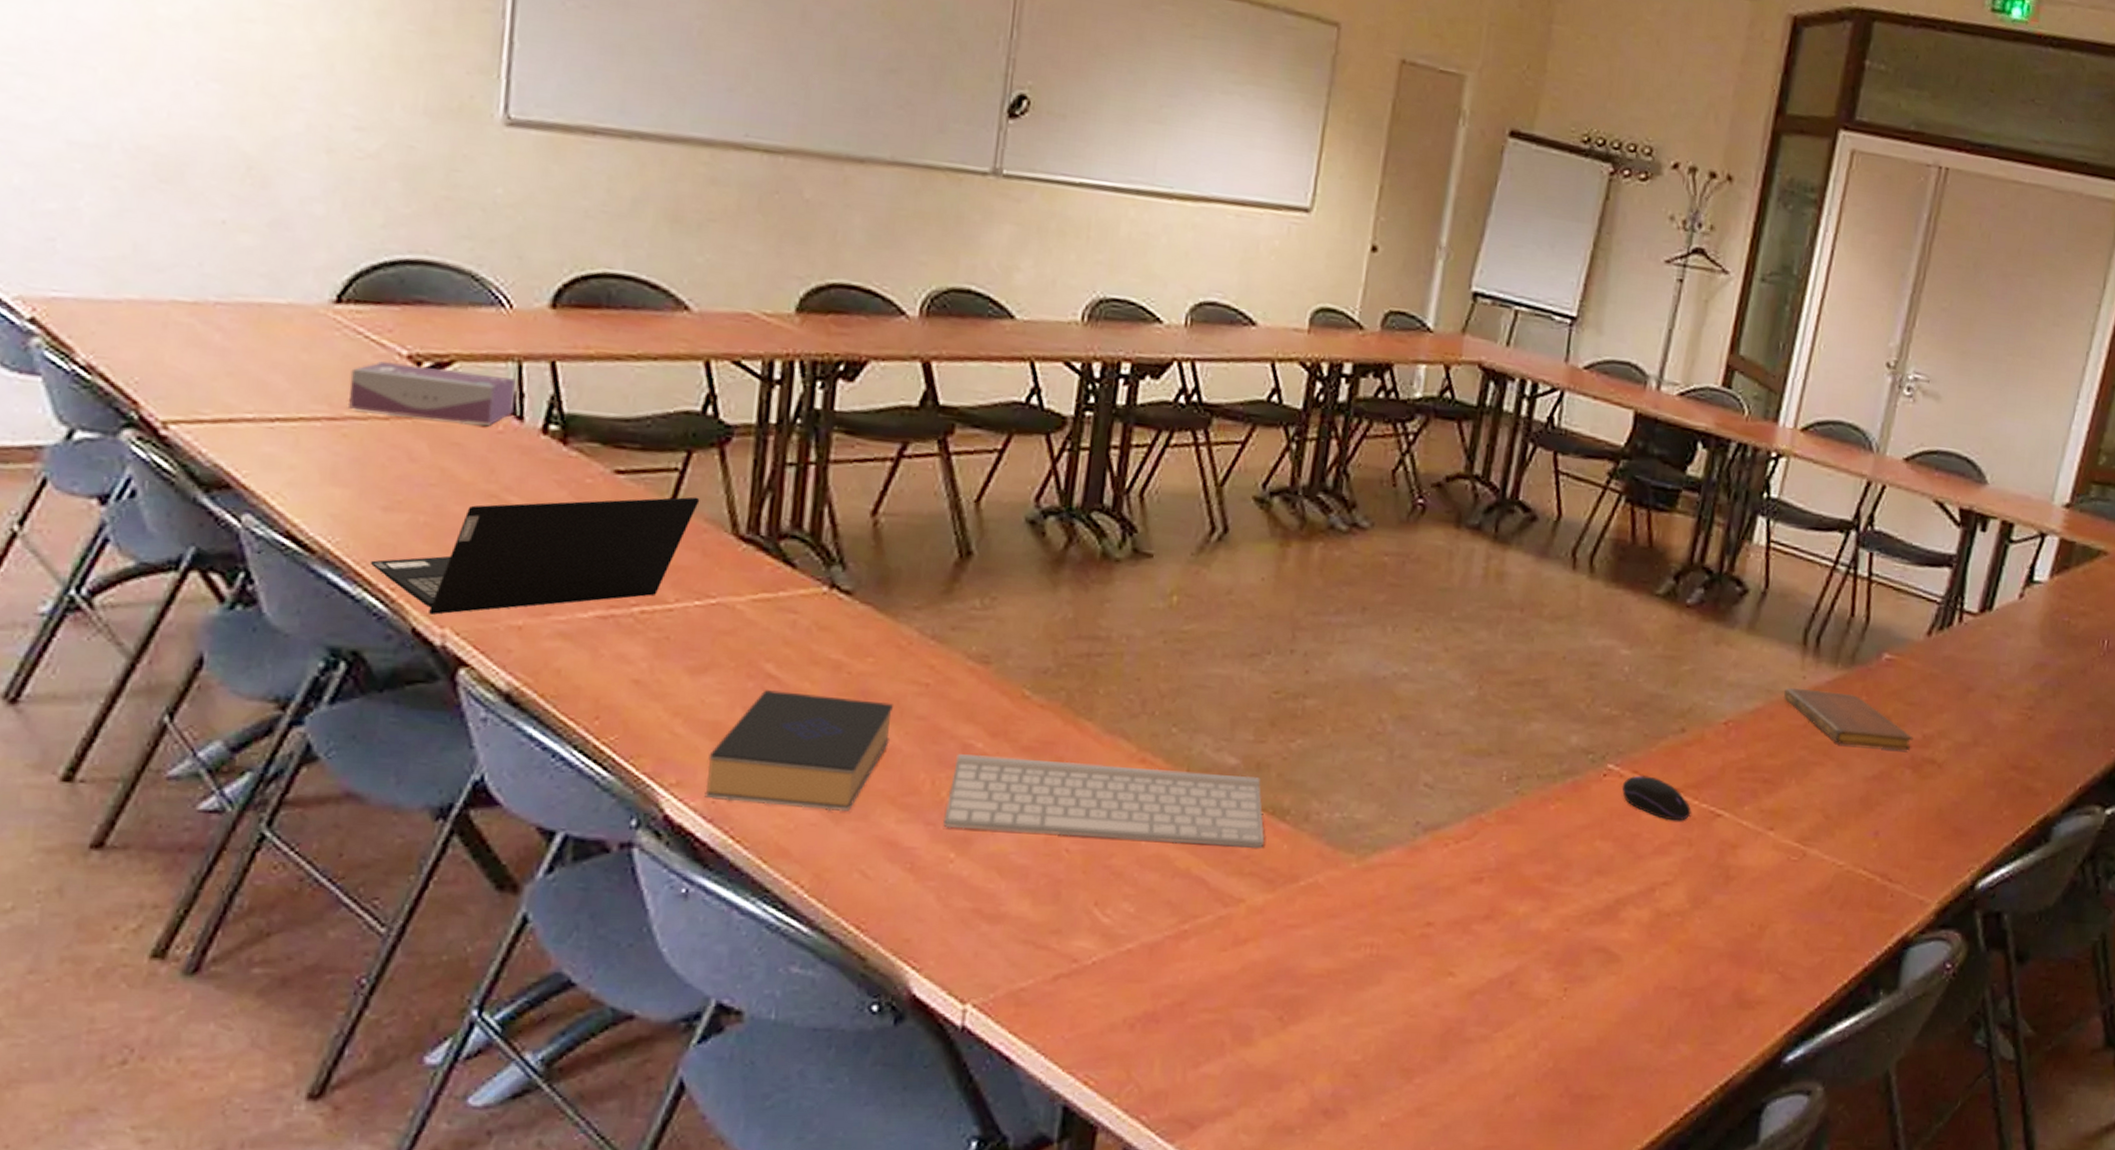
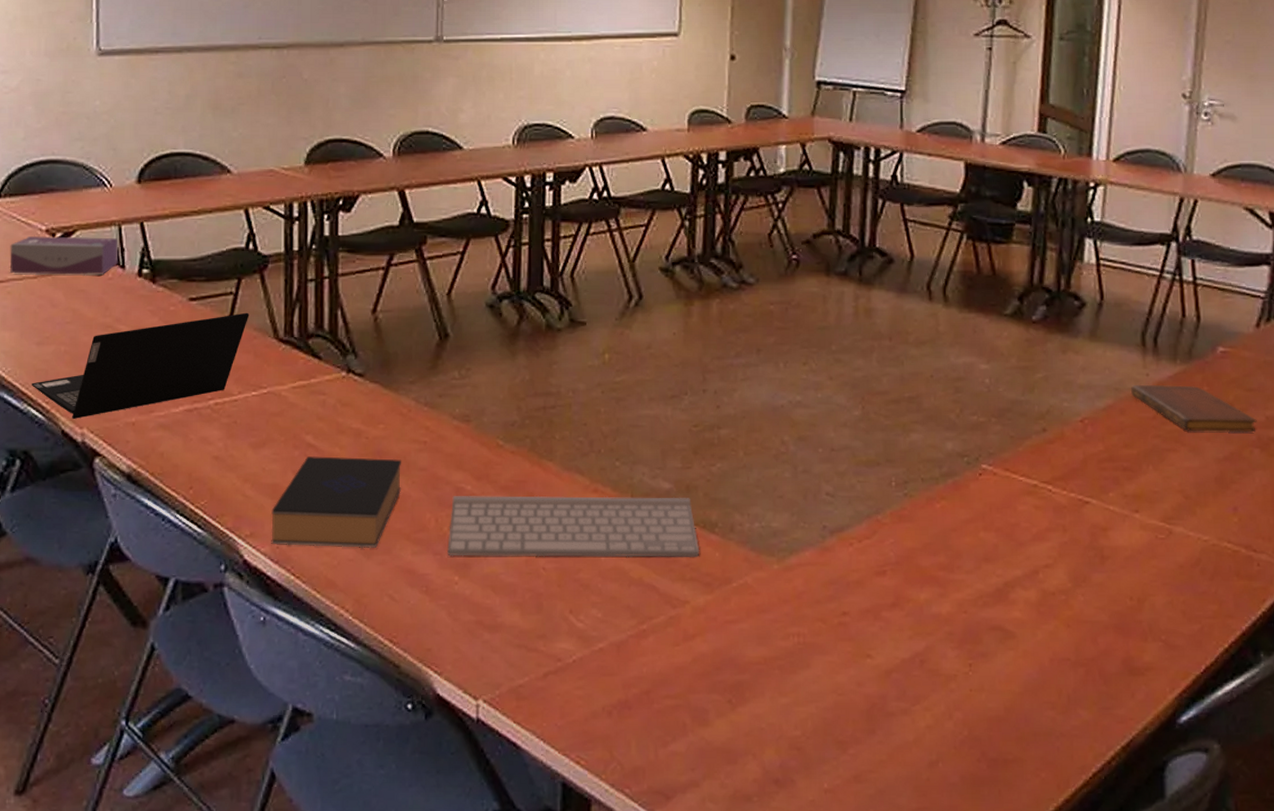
computer mouse: present [1621,775,1691,821] -> none [996,472,1062,510]

